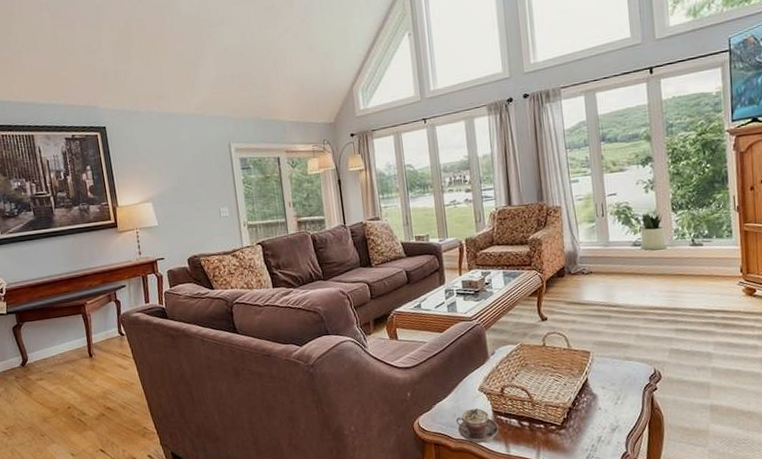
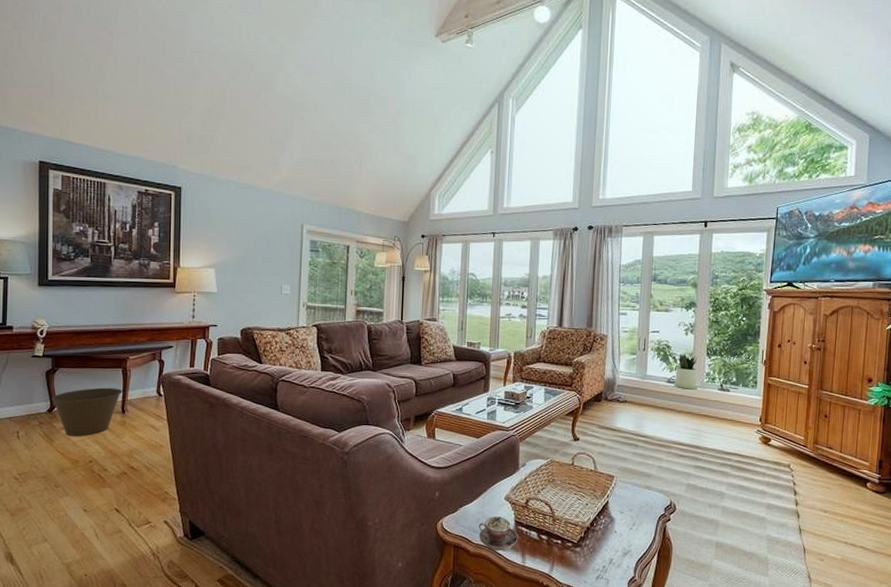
basket: none [22,334,87,386] -> present [51,387,122,436]

